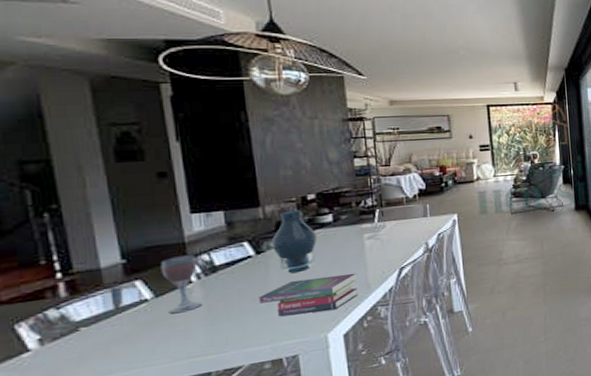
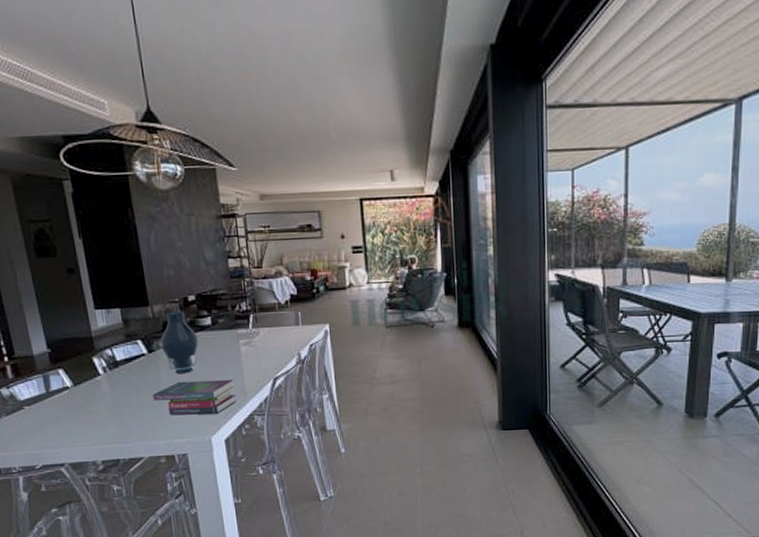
cup: present [160,255,202,314] -> none [76,349,109,403]

